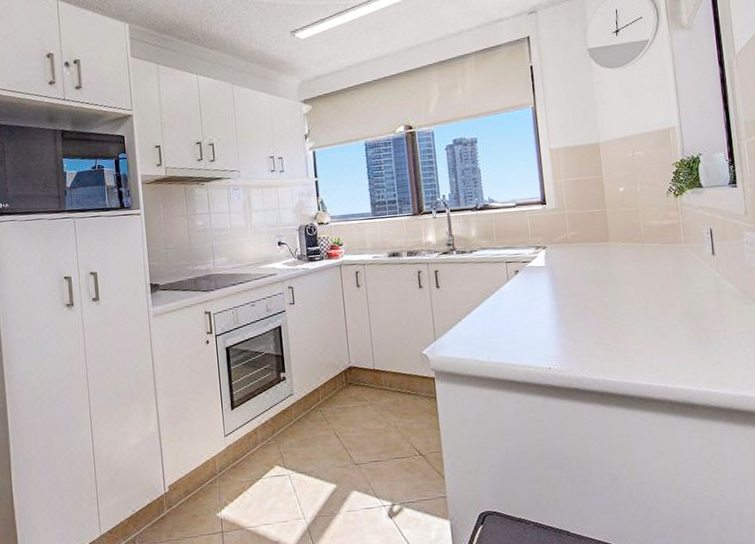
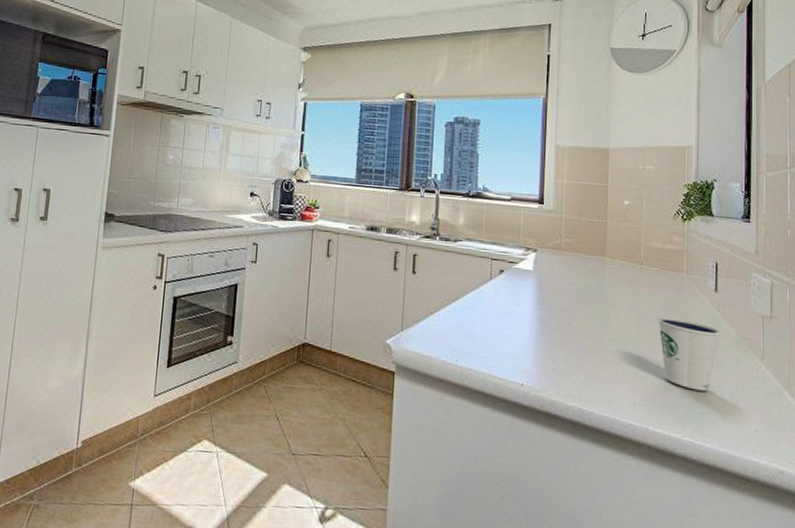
dixie cup: none [664,285,722,346] -> present [658,317,721,391]

